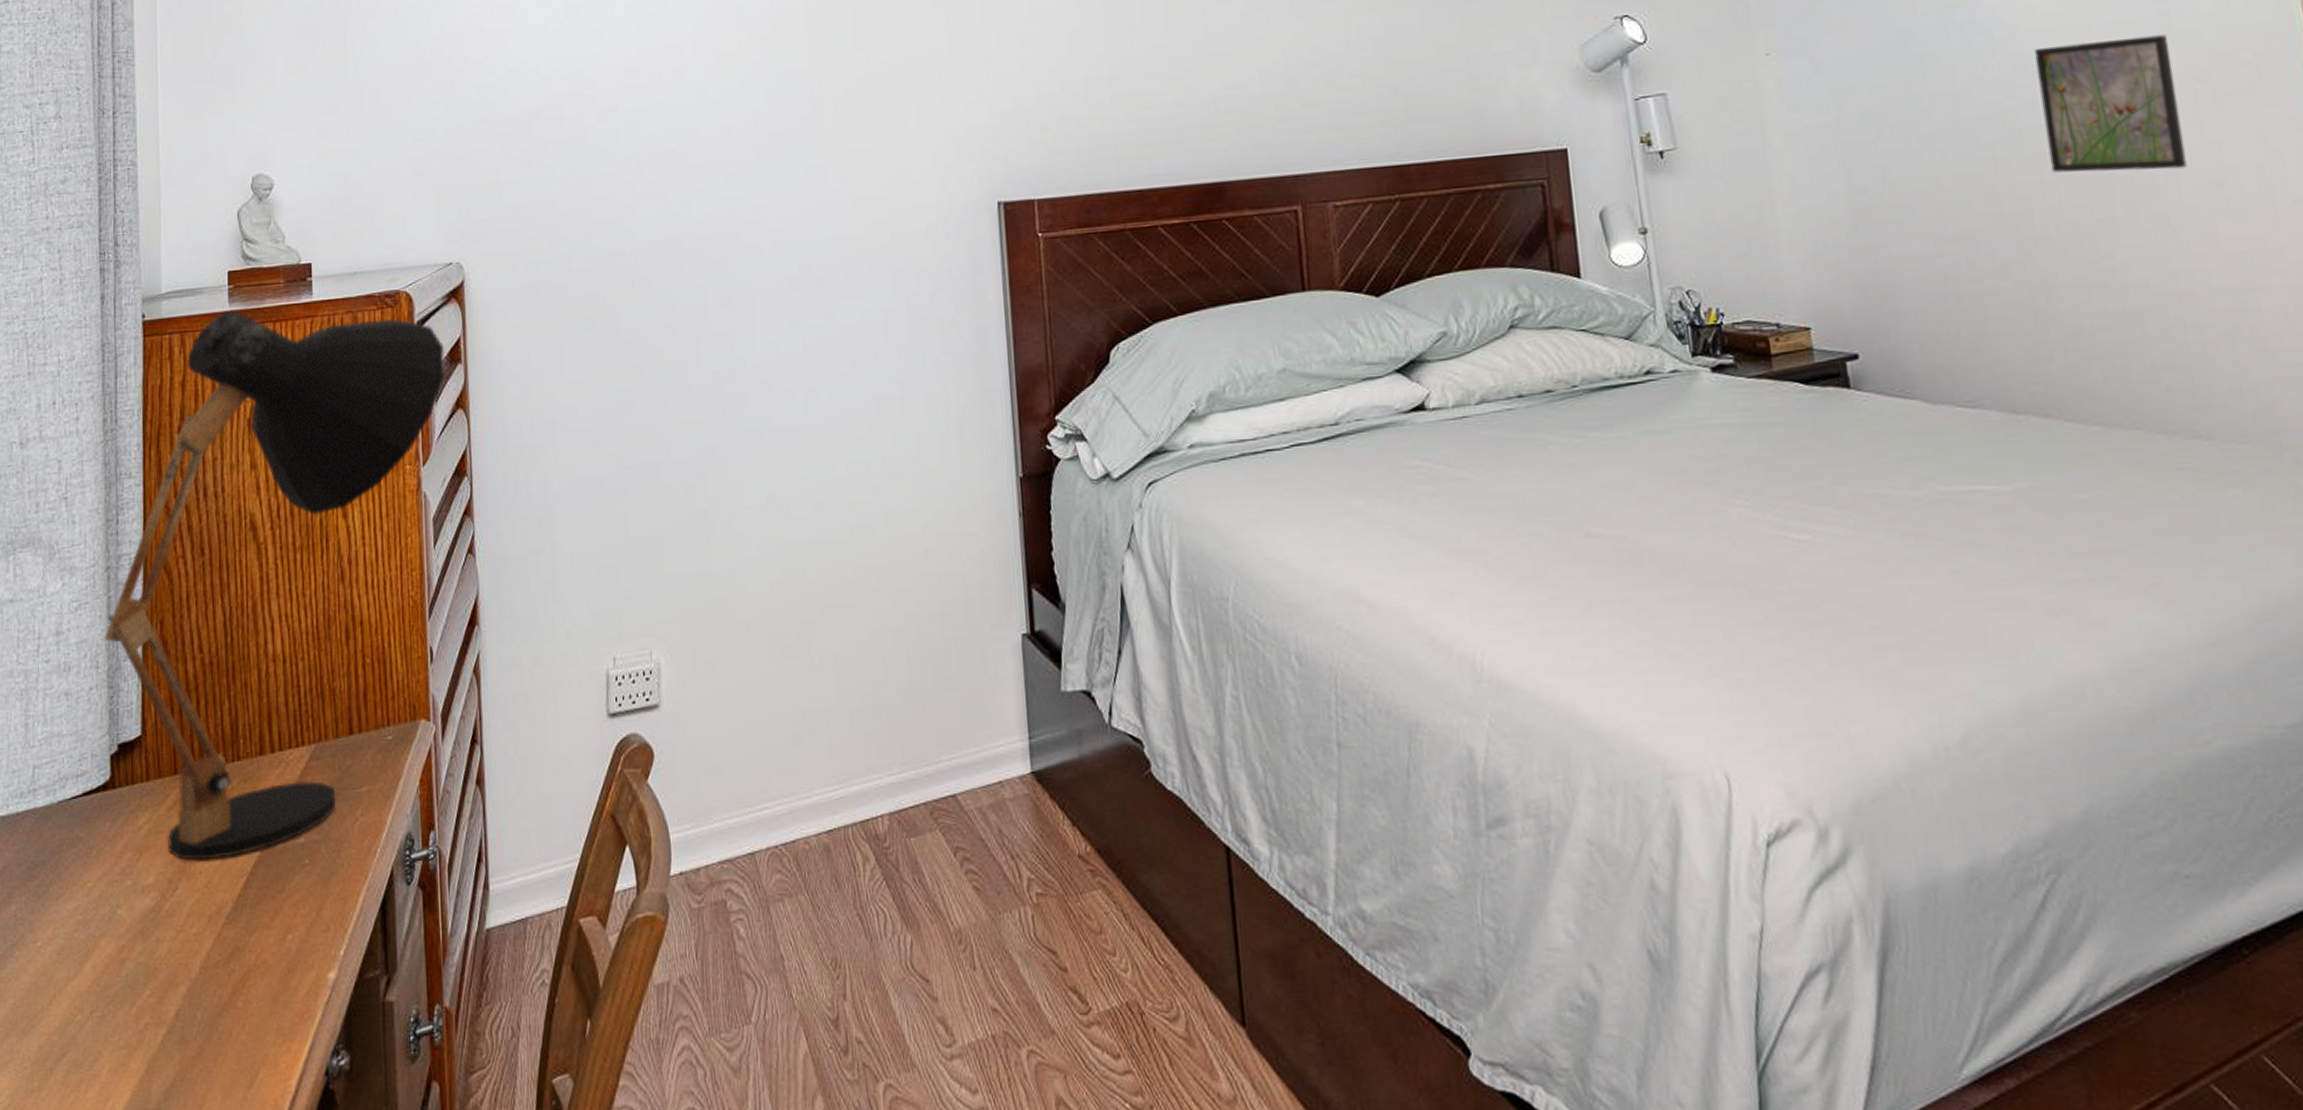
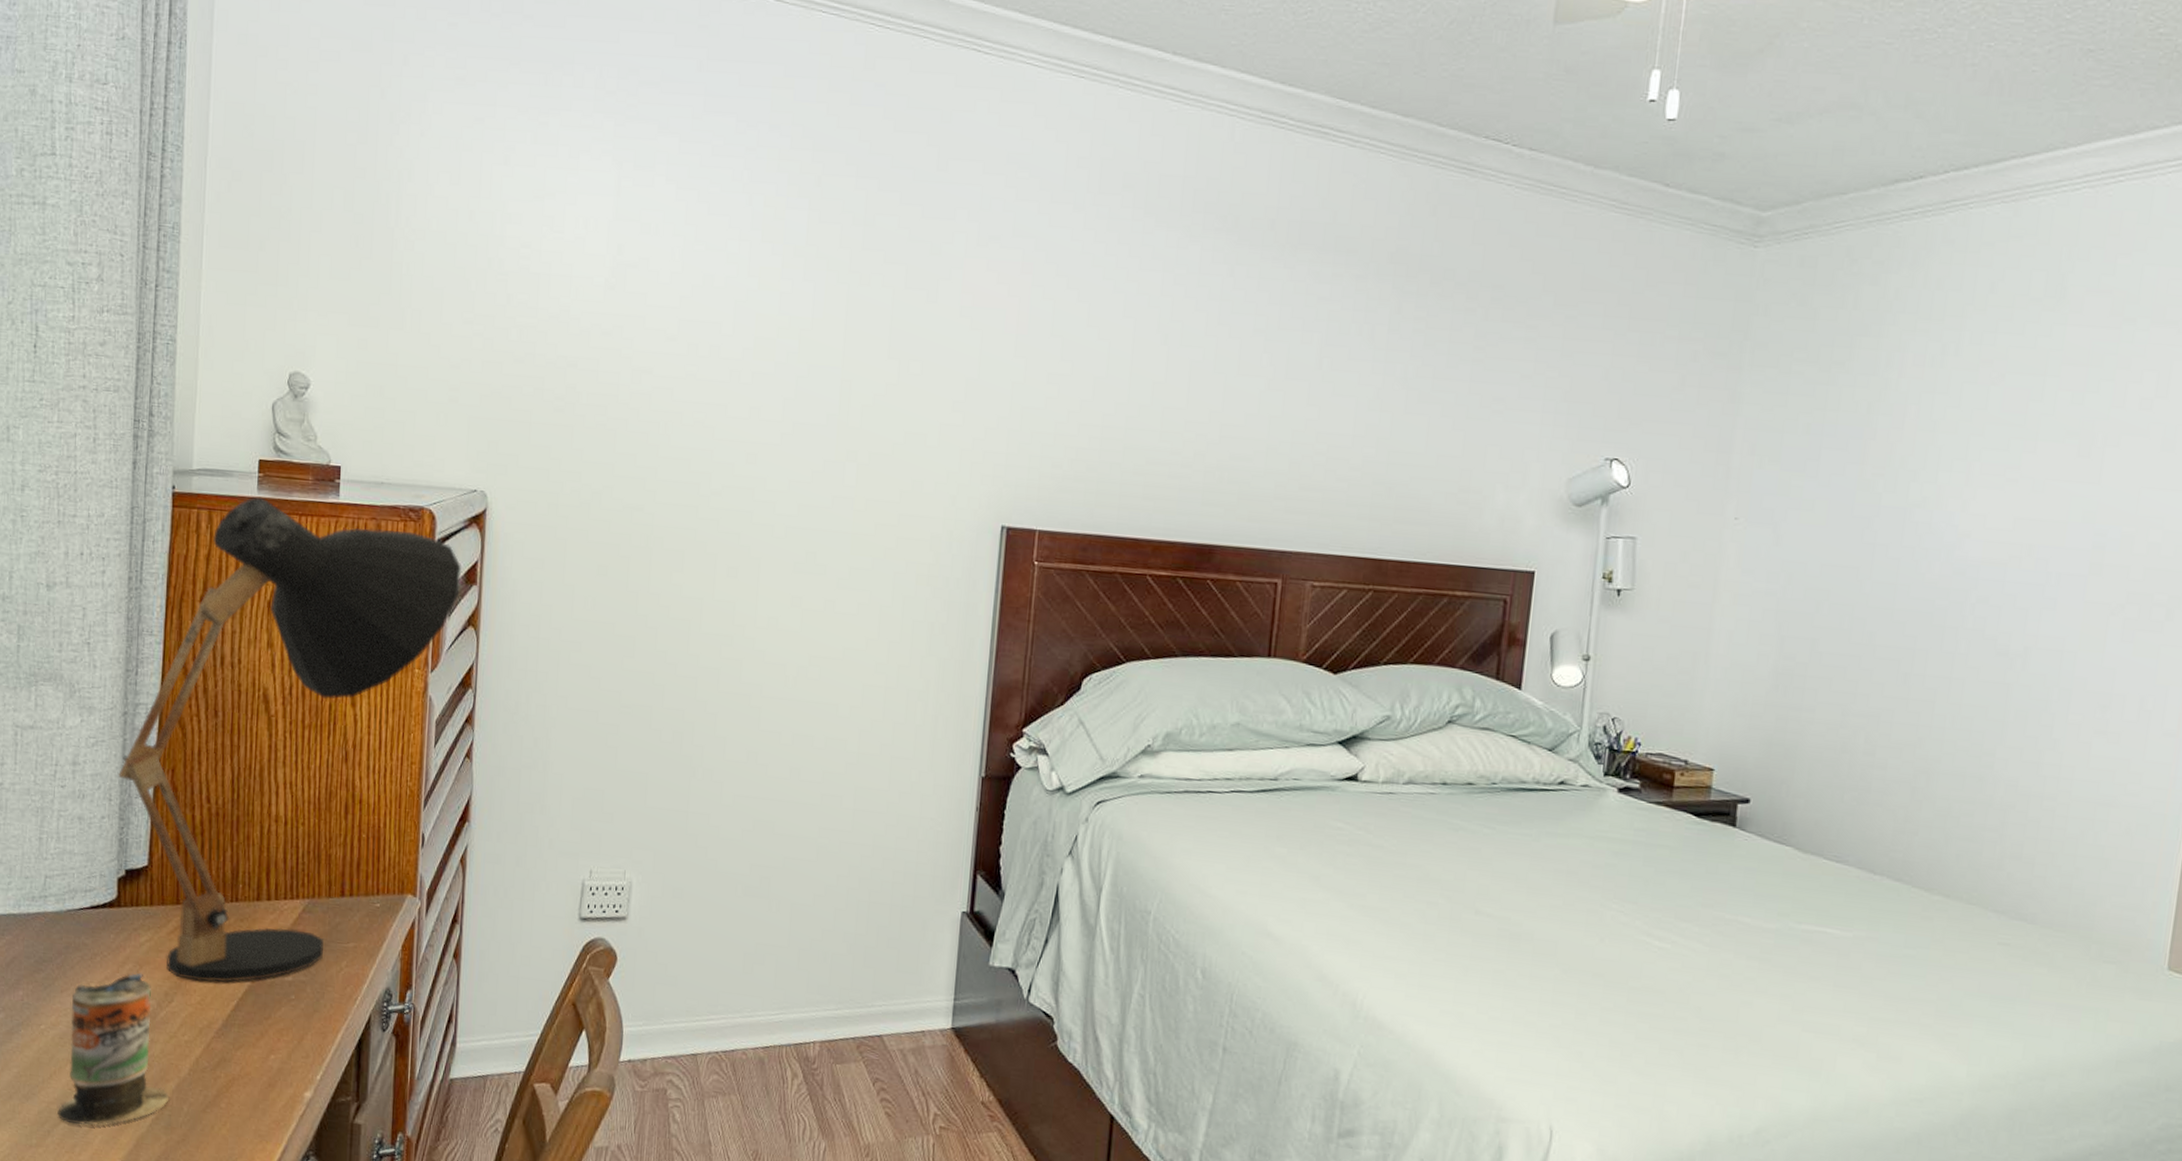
can: none [60,861,181,1056] -> present [57,973,170,1126]
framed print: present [2034,34,2187,173] -> none [1962,557,2098,688]

